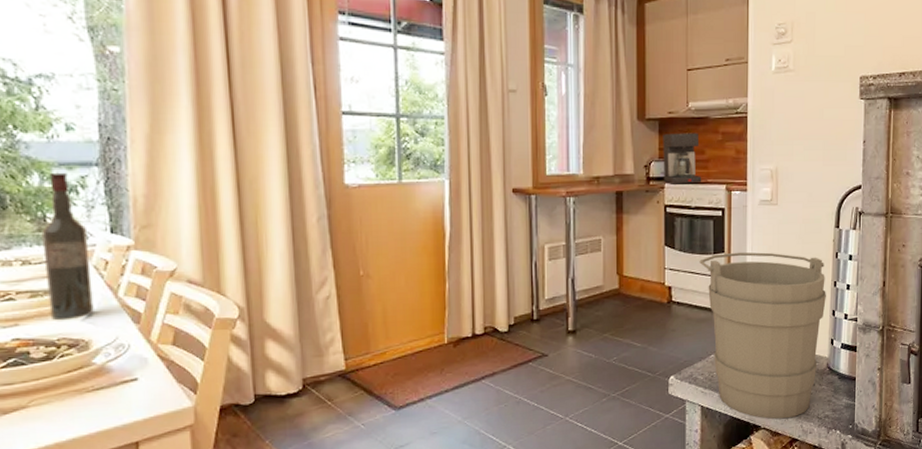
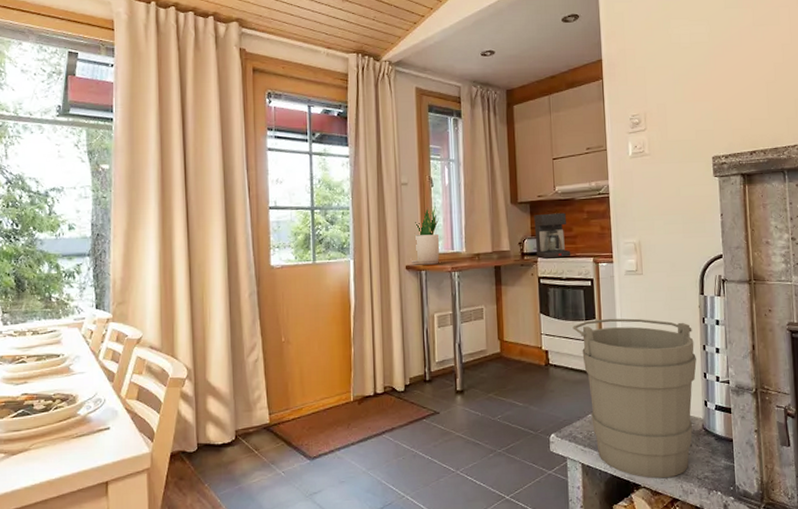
wine bottle: present [41,172,94,321] -> none [47,262,81,380]
planter: none [518,119,553,188] -> present [410,206,440,265]

